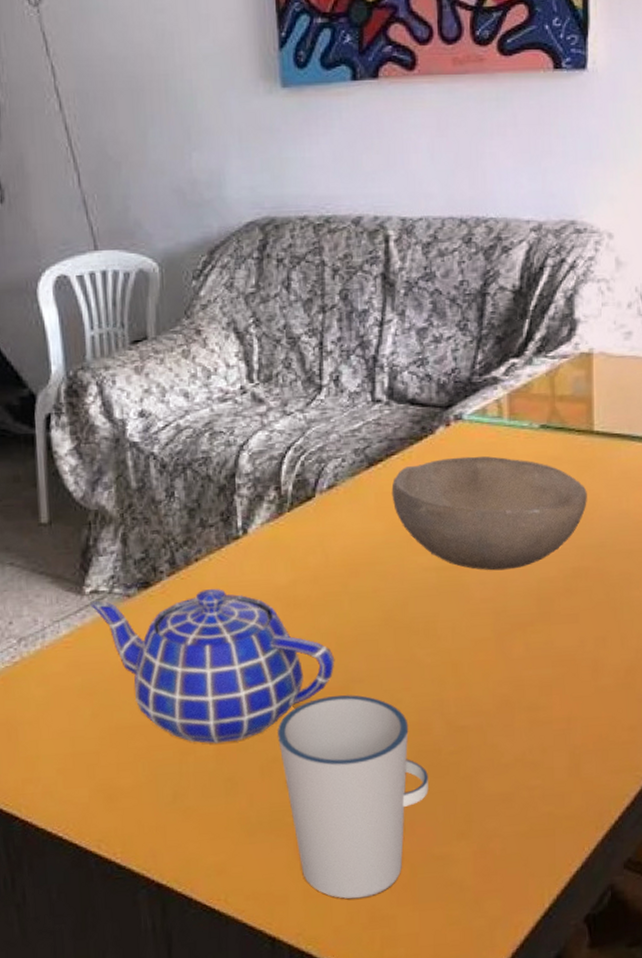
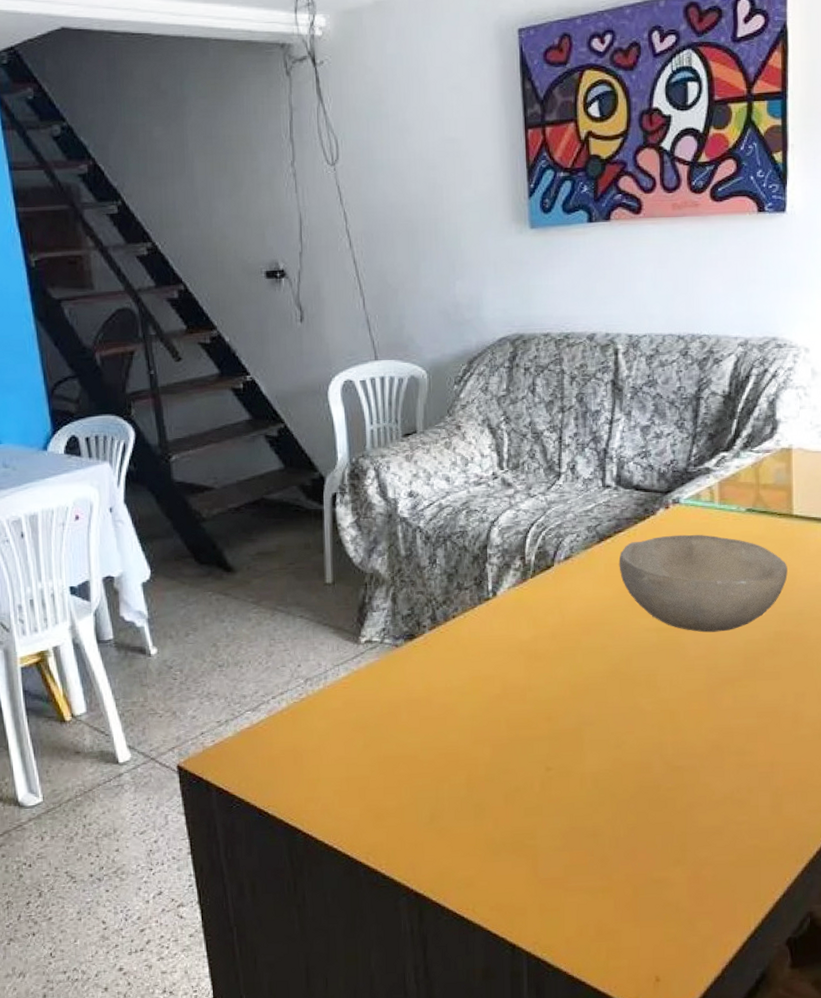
teapot: present [90,588,335,744] -> none [365,641,569,774]
cup: present [278,695,429,899] -> none [520,736,649,914]

